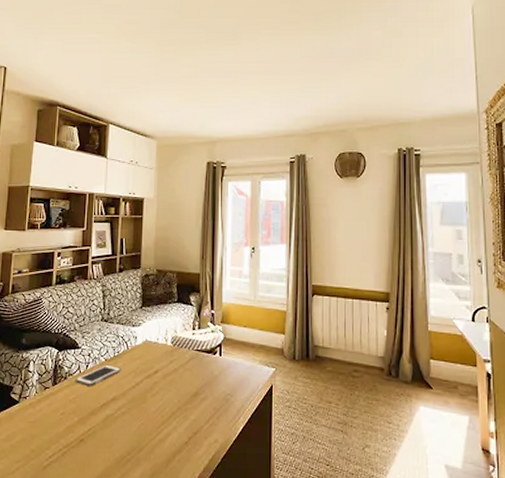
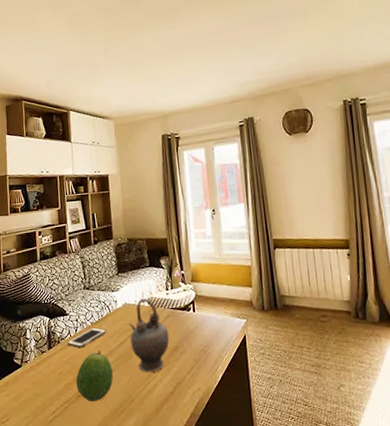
fruit: none [80,390,124,448] -> present [76,350,114,402]
teapot: none [147,336,191,419] -> present [129,298,170,373]

